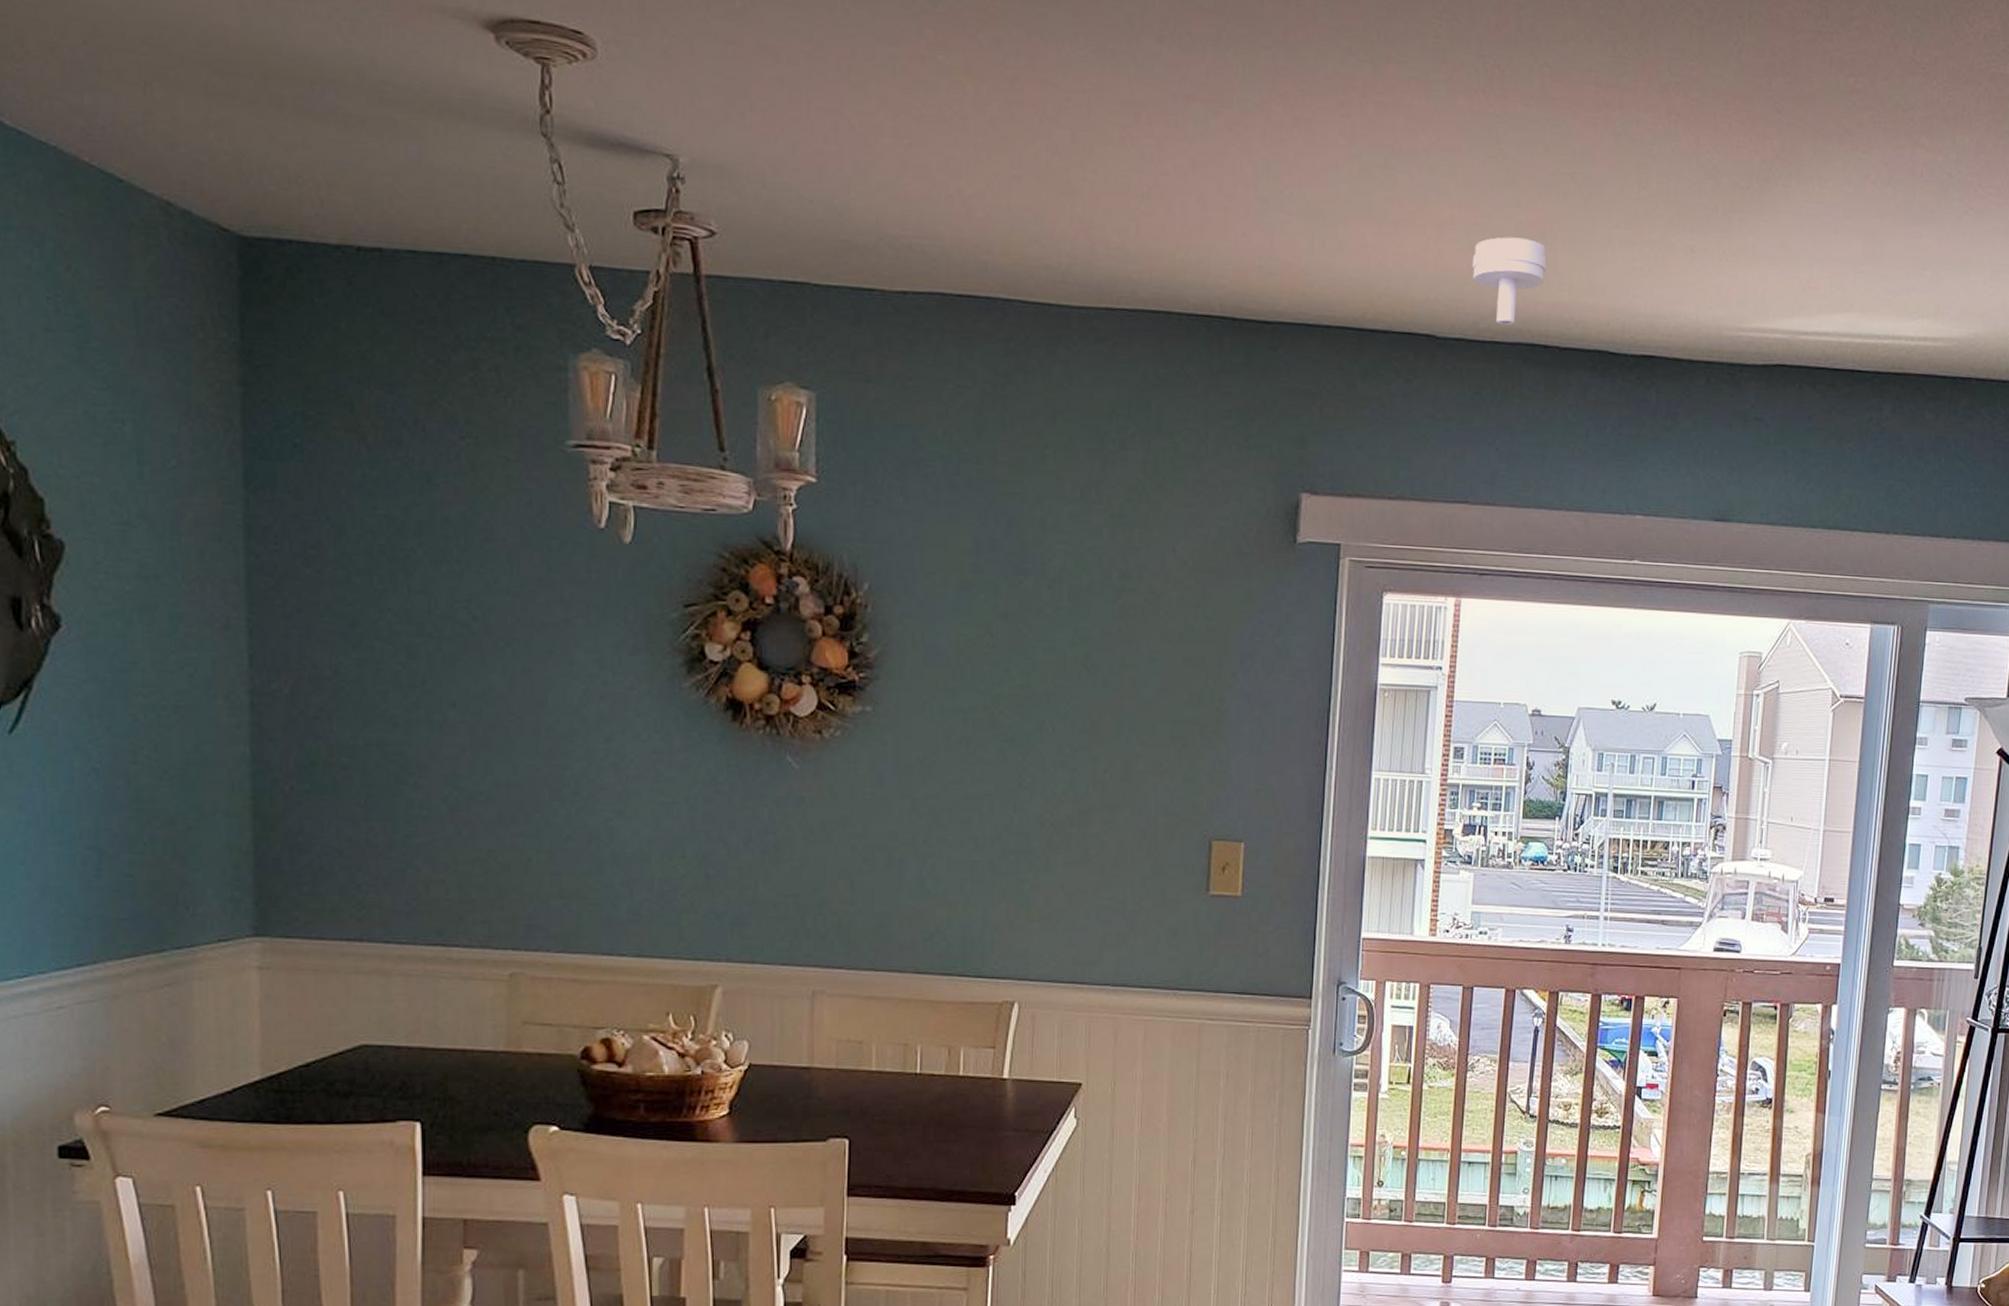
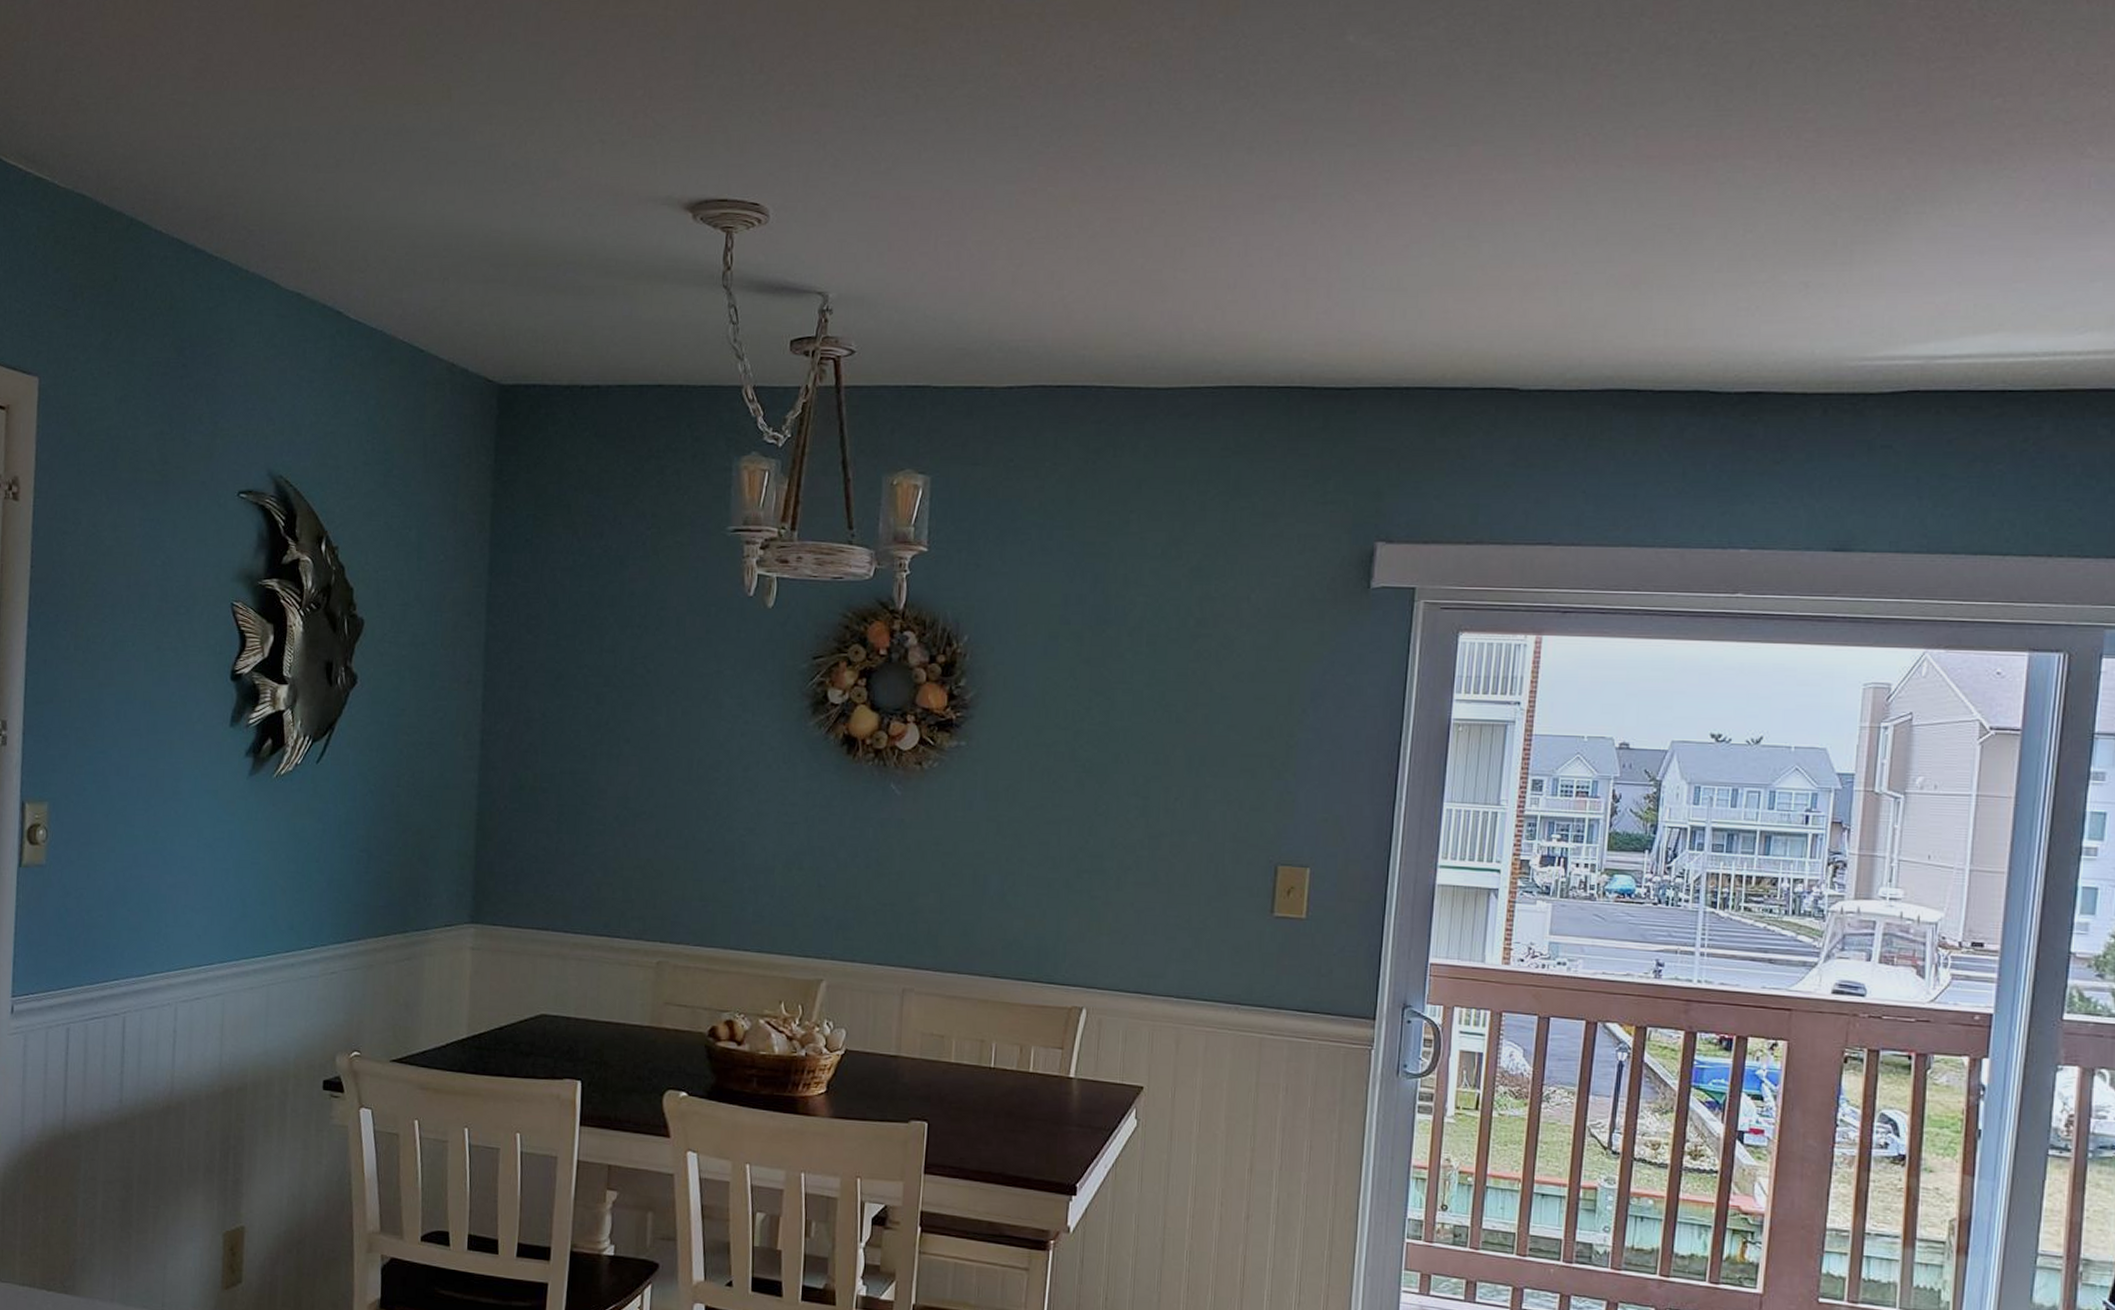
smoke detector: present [1472,237,1547,326] -> none [1558,290,1641,374]

